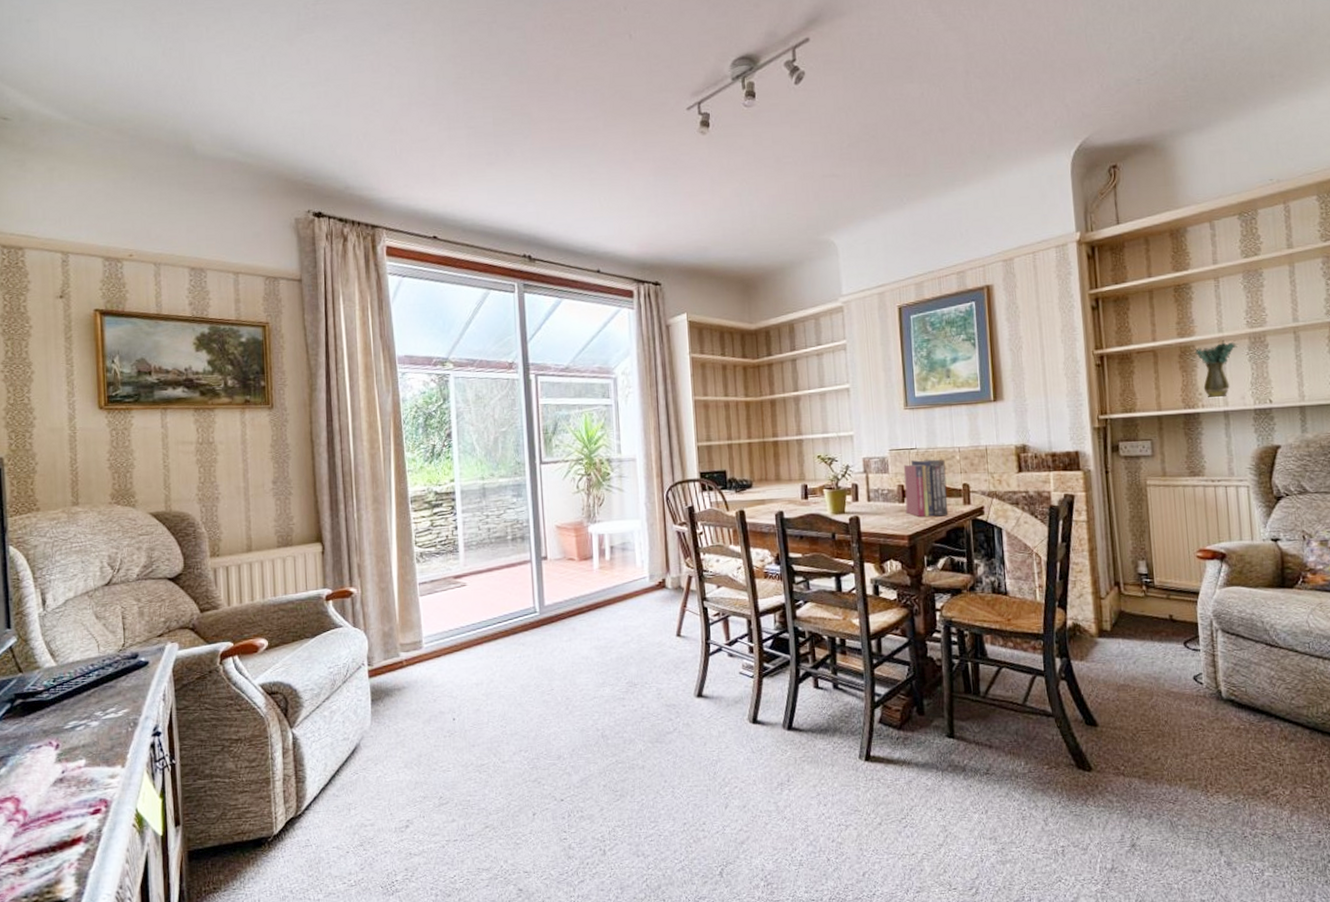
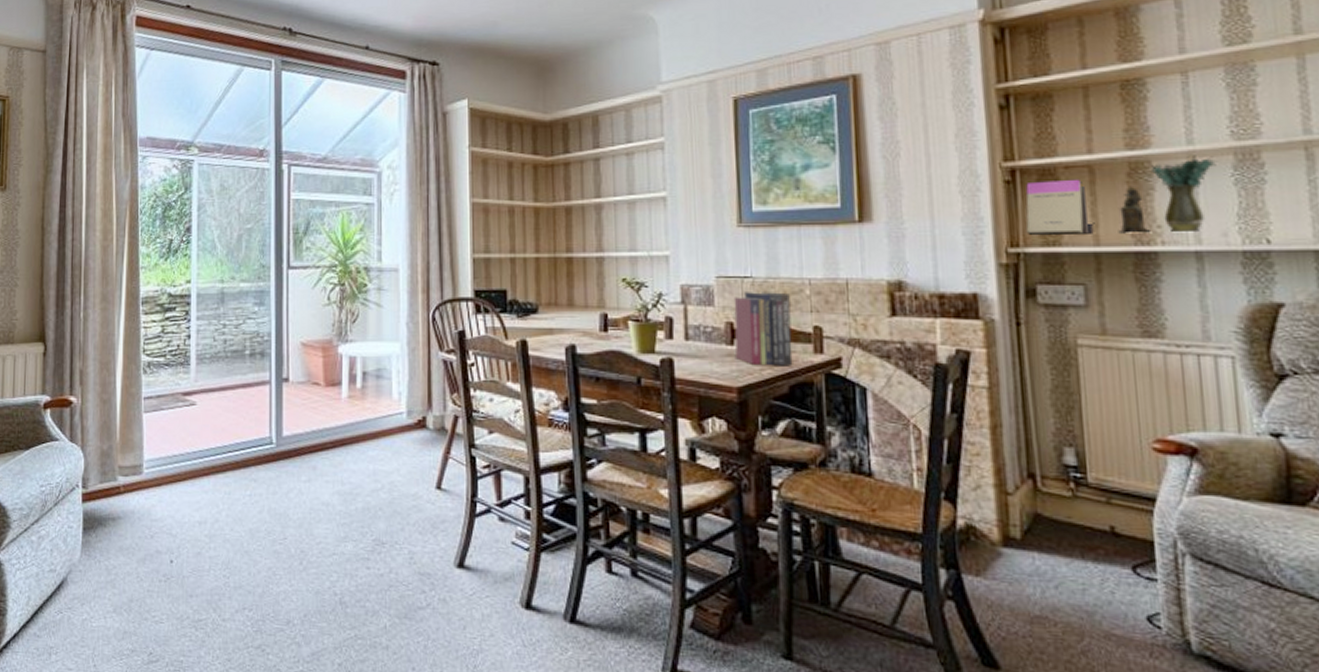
books: none [1111,361,1157,405] -> present [1026,179,1094,236]
clock: none [1173,365,1194,401] -> present [1118,186,1150,234]

